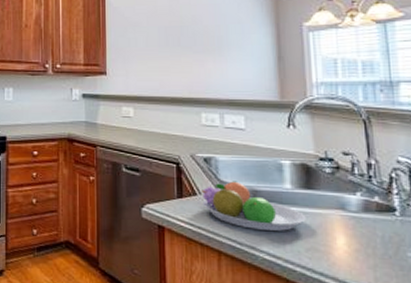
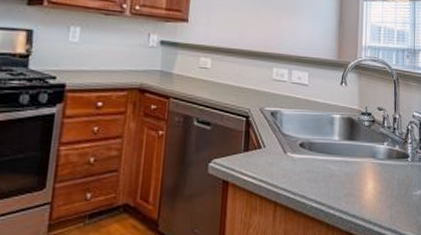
fruit bowl: present [201,181,306,232] -> none [266,134,347,181]

